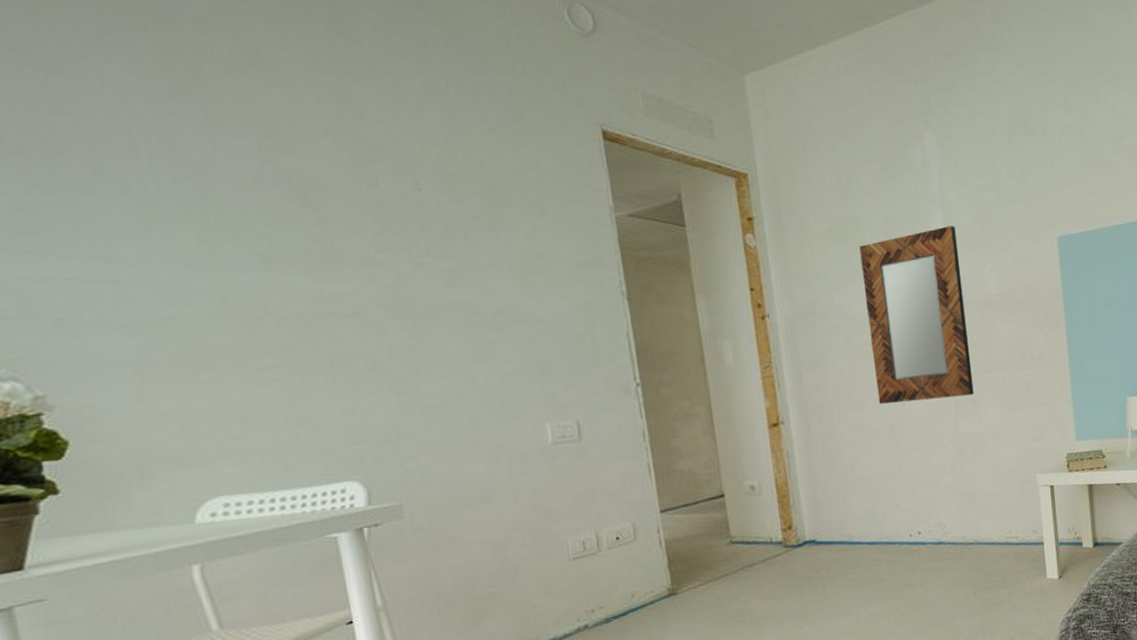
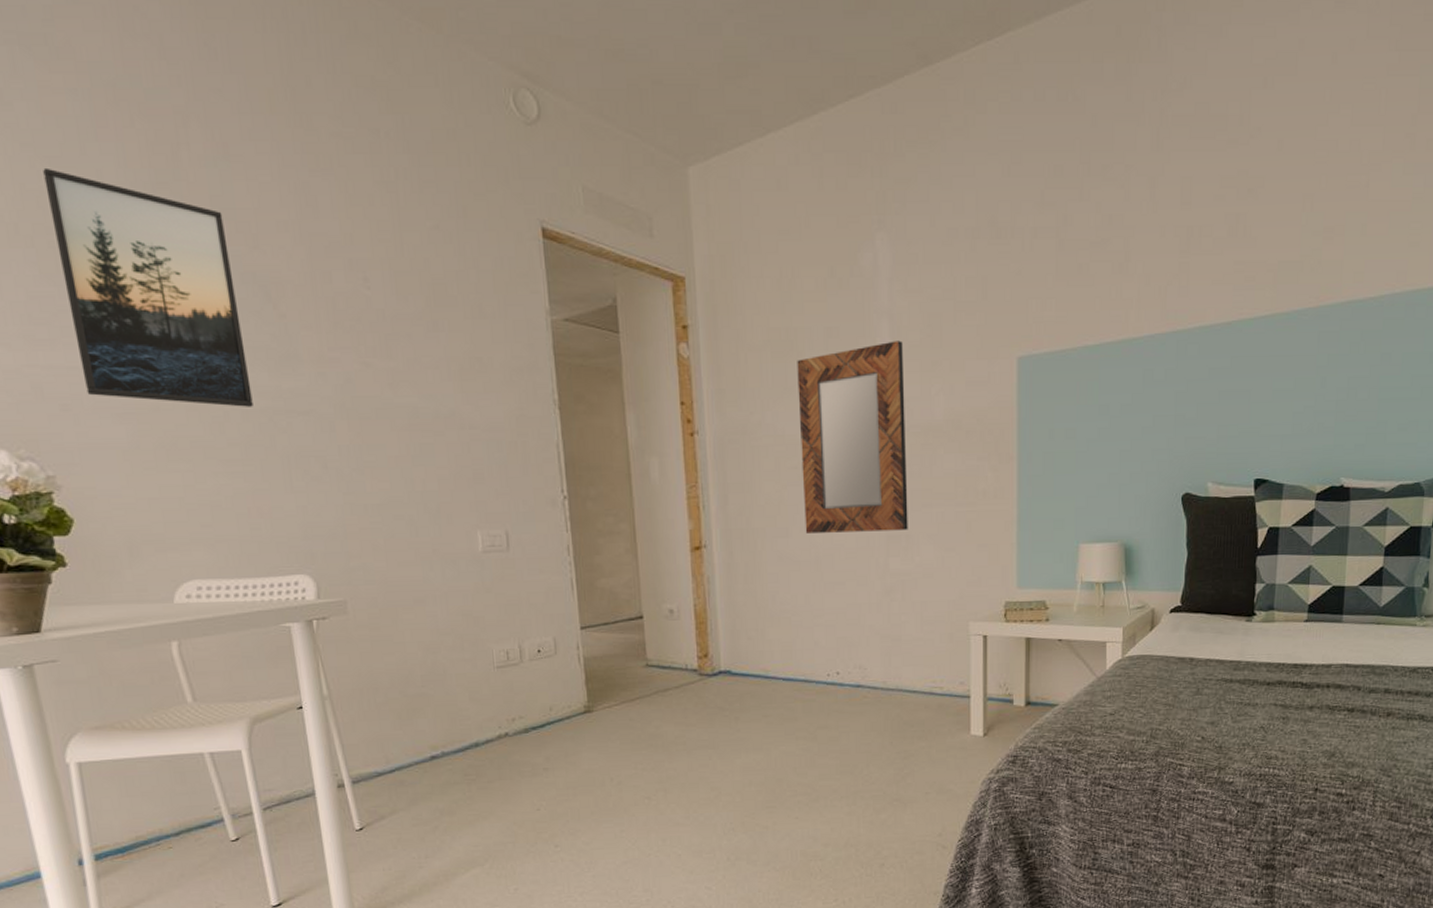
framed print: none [35,73,290,313] -> present [43,167,253,407]

